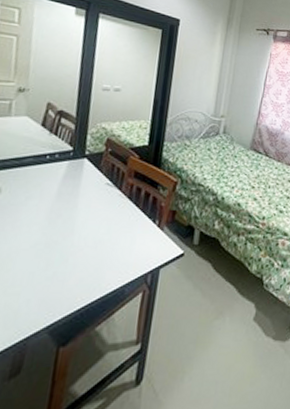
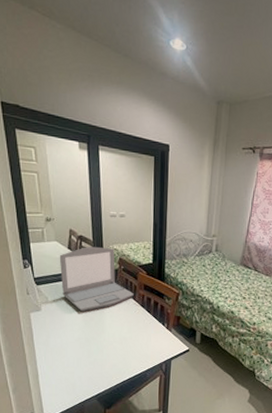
laptop: none [23,123,120,207] -> present [59,246,134,312]

